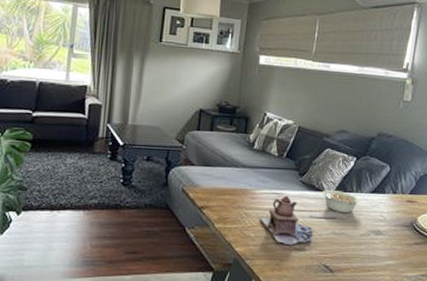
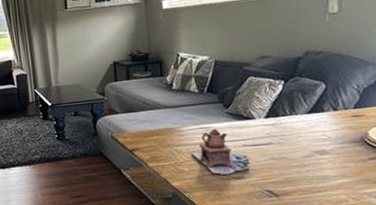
legume: present [322,190,361,214] -> none [252,116,297,138]

